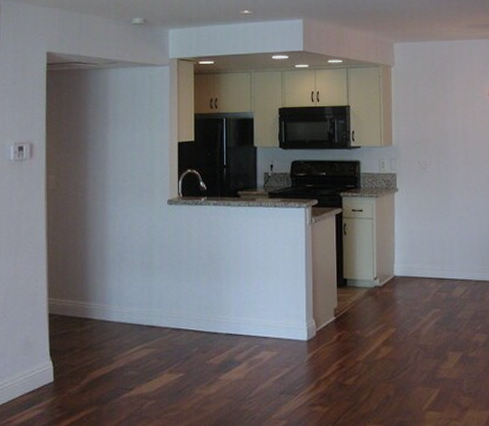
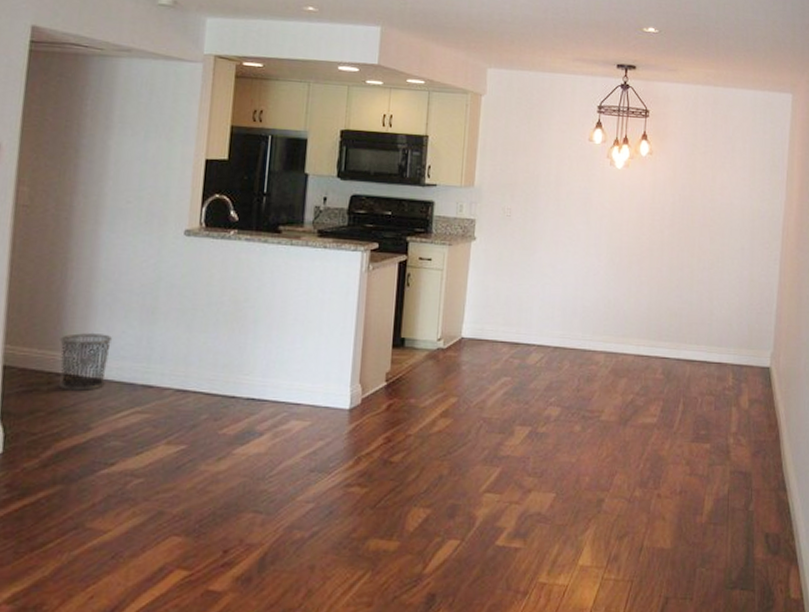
waste bin: none [86,285,122,332] -> present [60,332,112,391]

